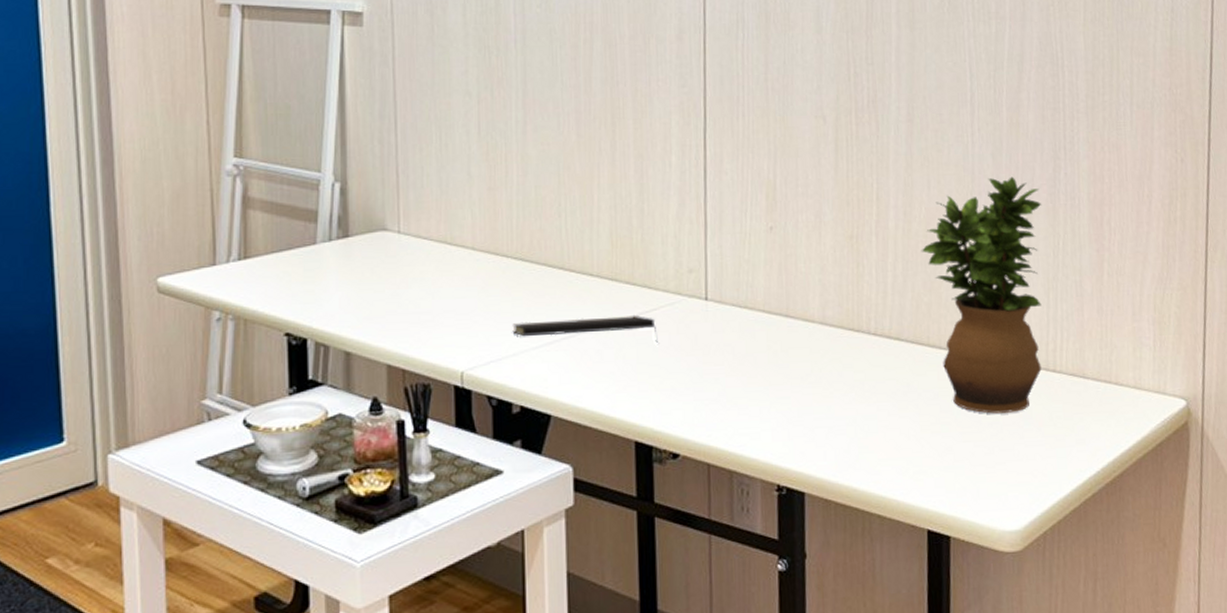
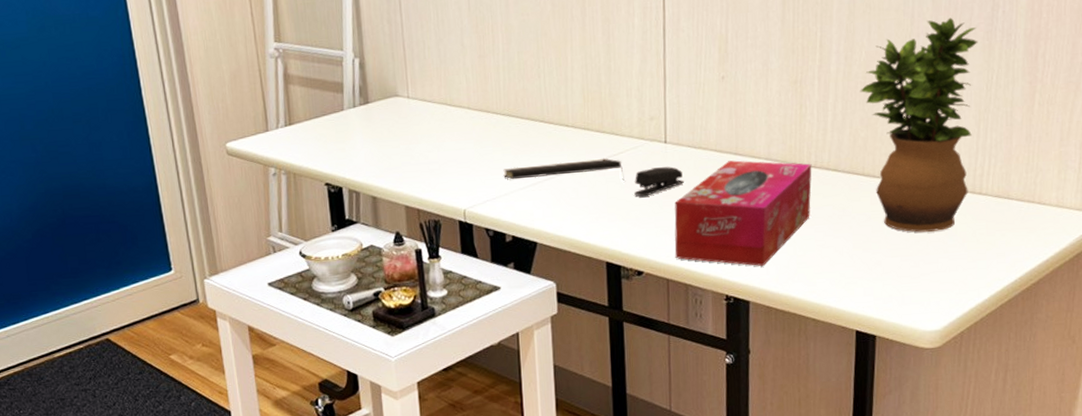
stapler: none [669,328,728,363] -> present [634,166,684,197]
tissue box: none [716,323,872,450] -> present [674,160,812,266]

